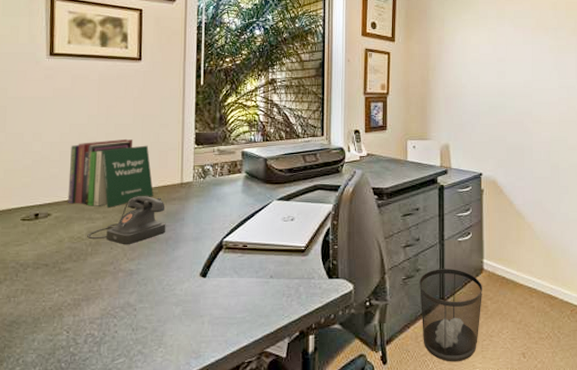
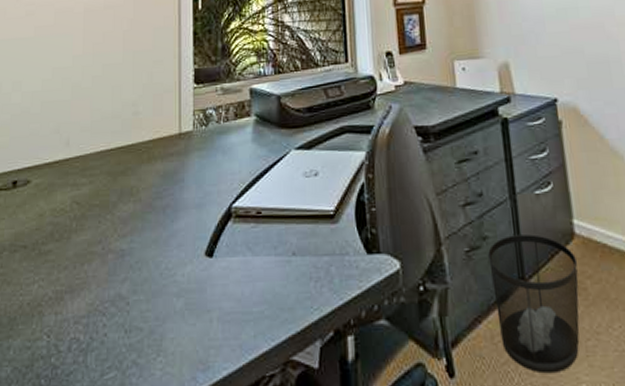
books: present [68,138,153,207] -> none [50,81,147,169]
telephone: present [87,195,166,244] -> none [71,151,163,216]

